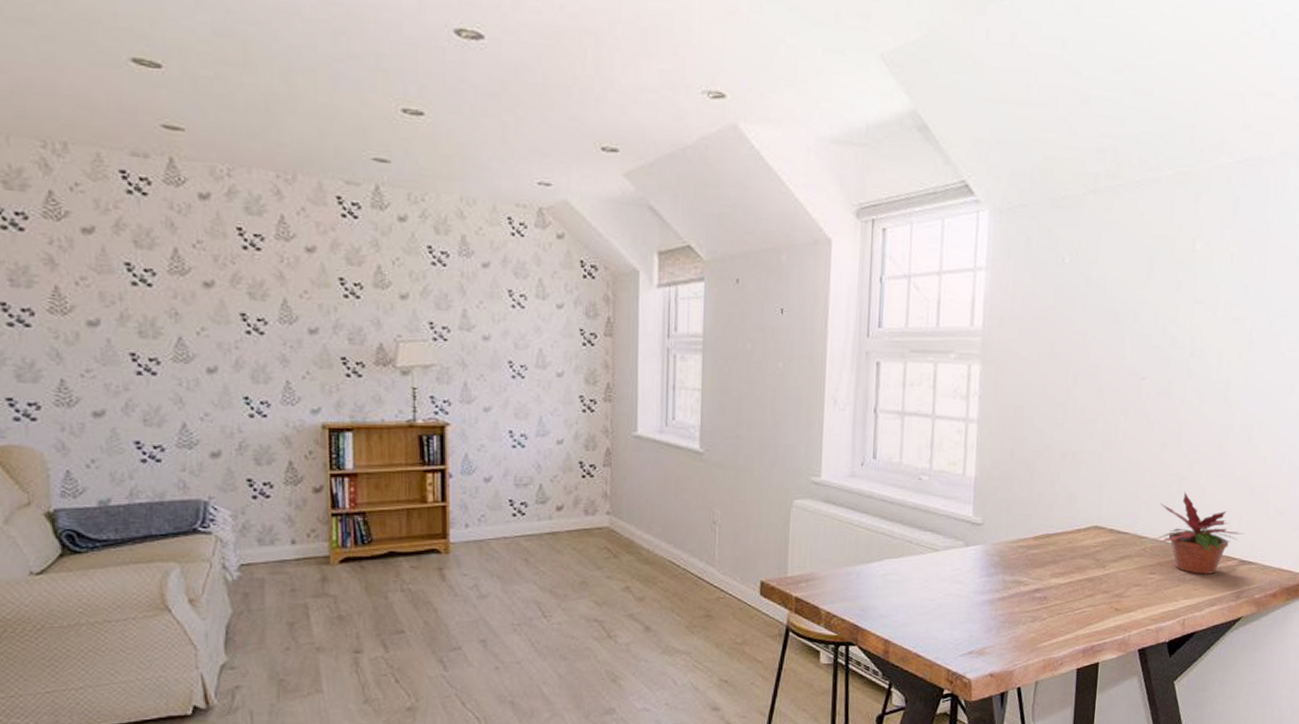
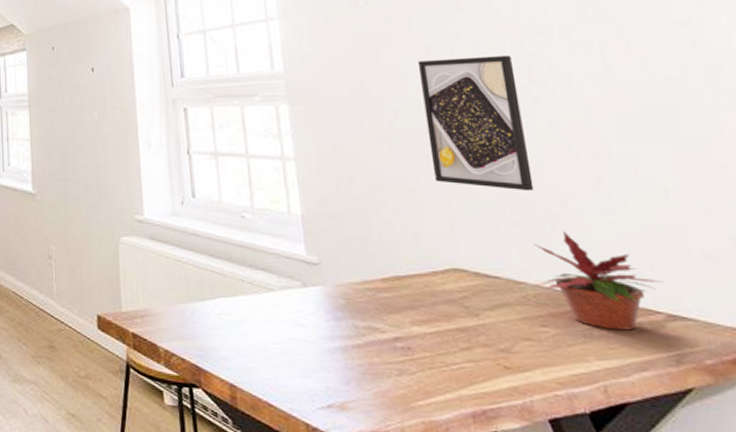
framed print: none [1096,326,1181,457] -> present [417,55,534,191]

